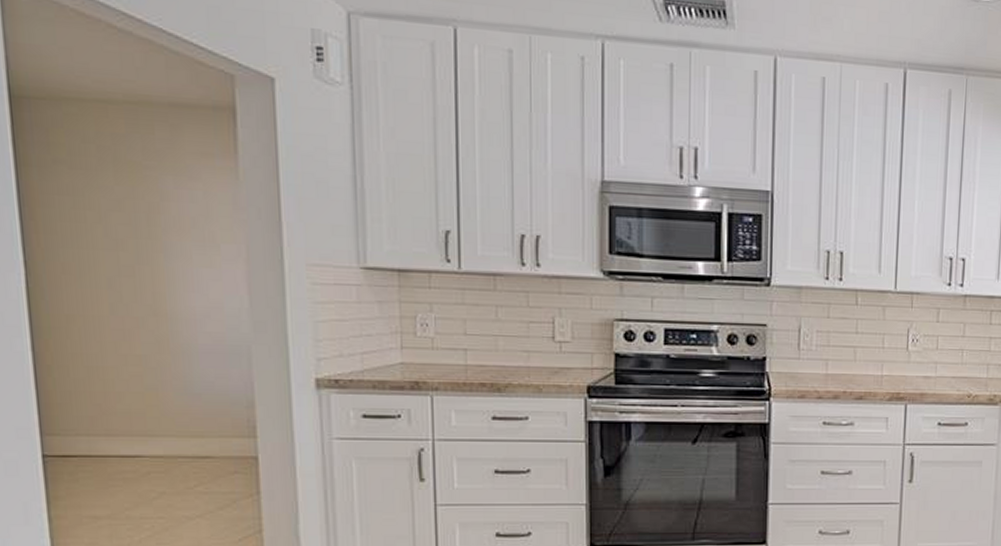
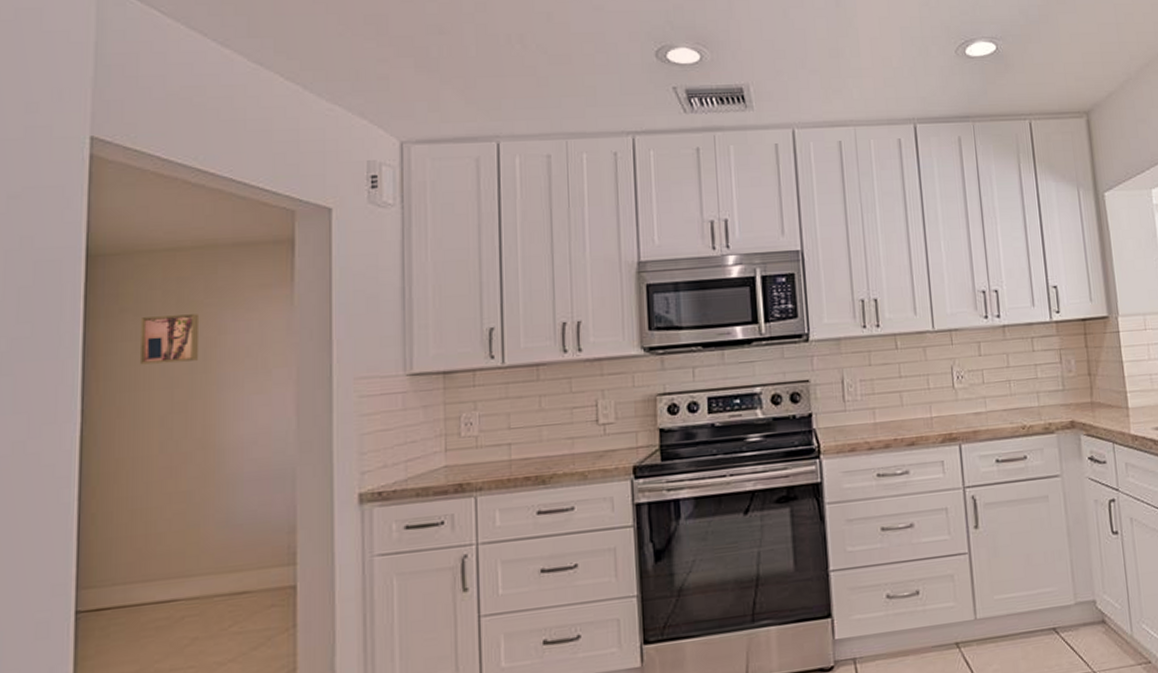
wall art: none [75,172,143,225] -> present [139,314,200,365]

